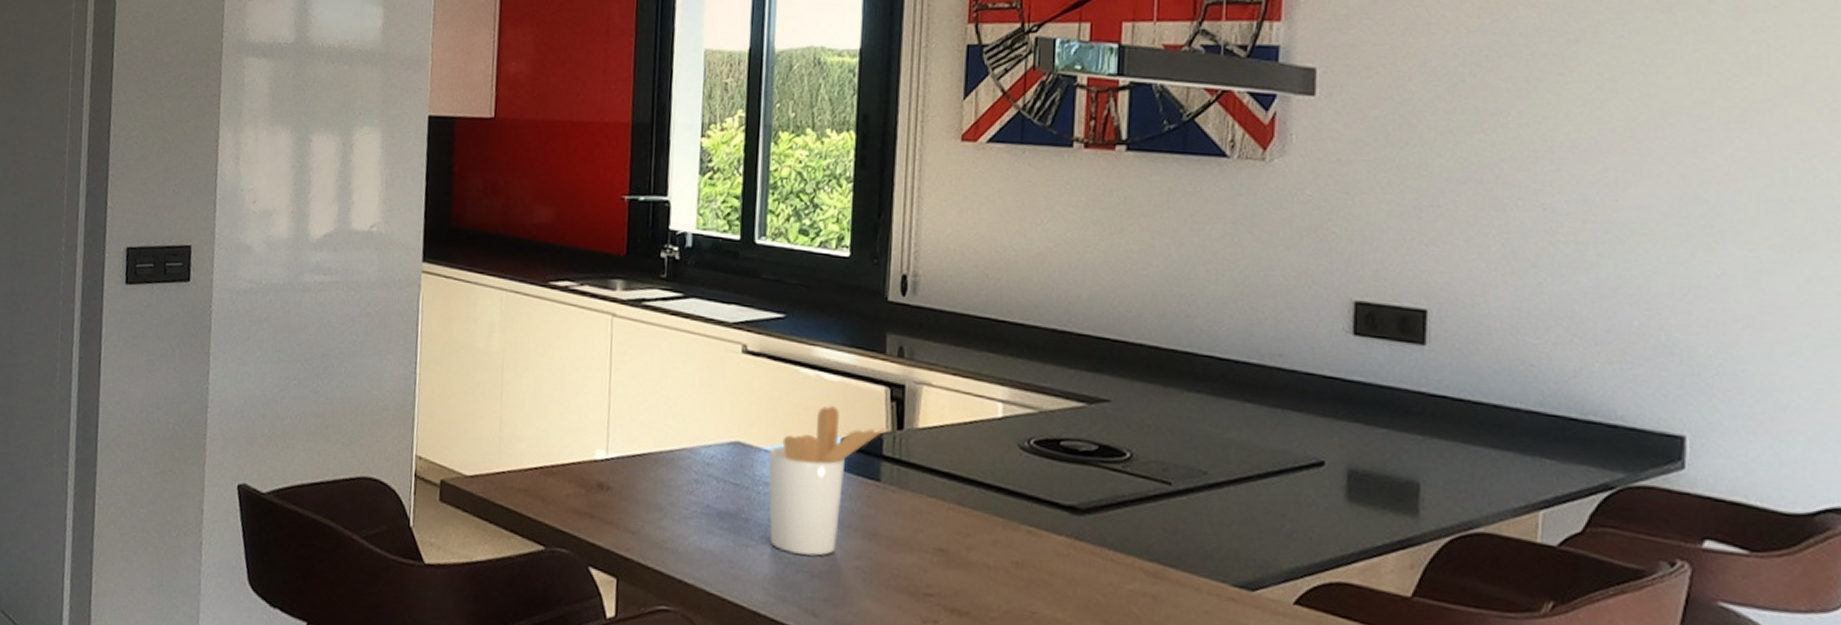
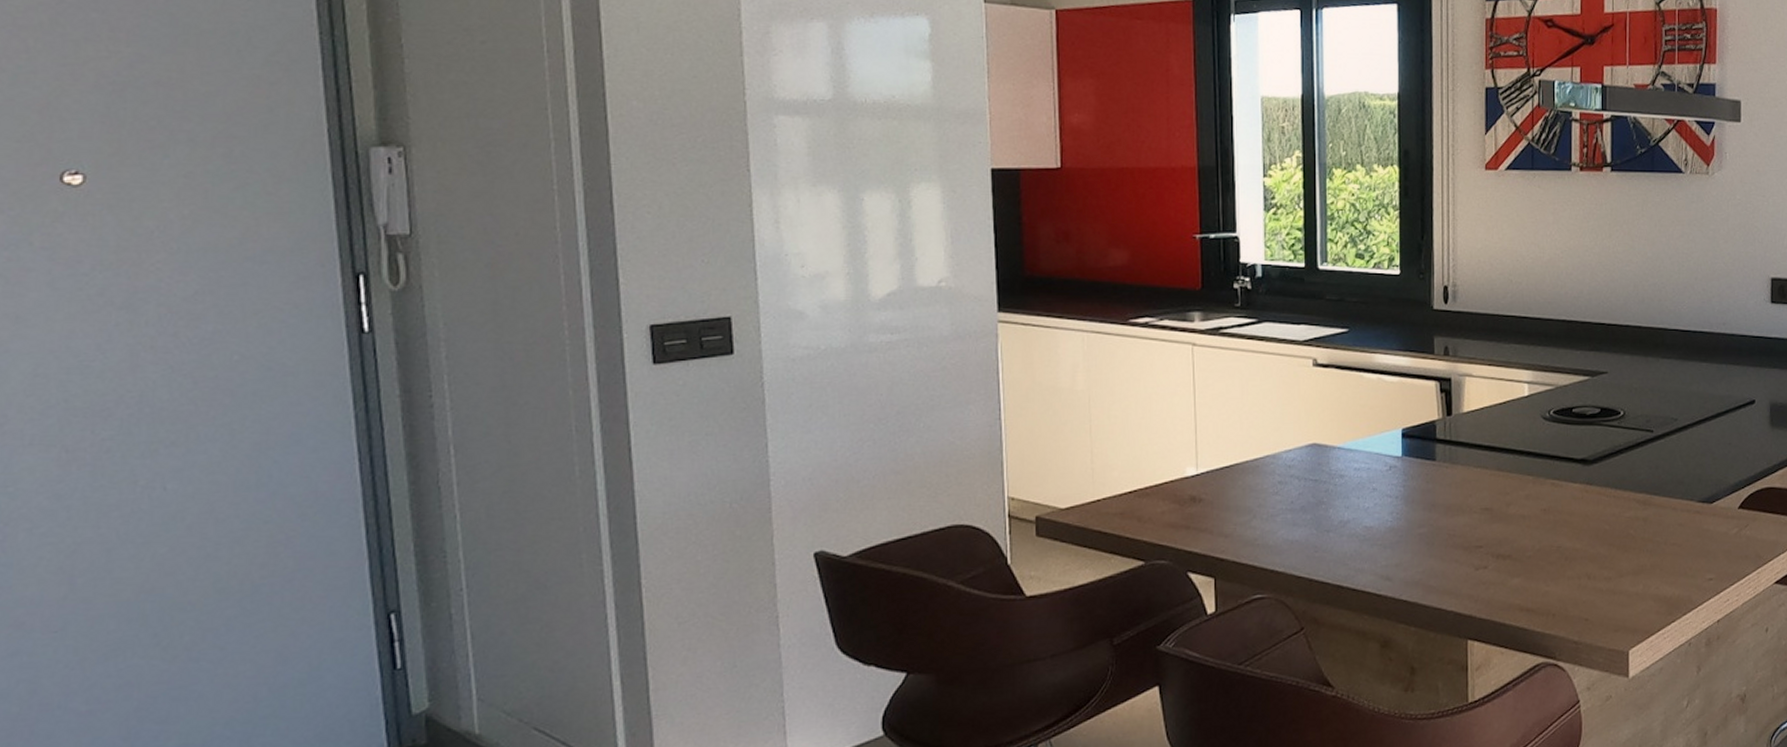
utensil holder: present [768,406,887,556] -> none [1342,403,1439,531]

